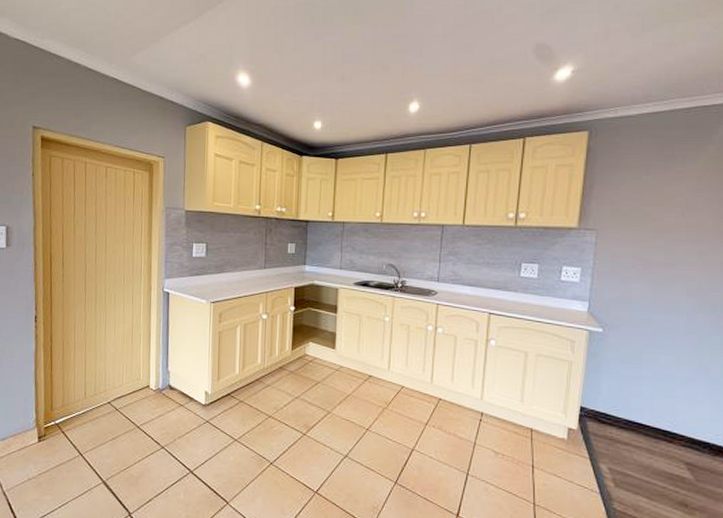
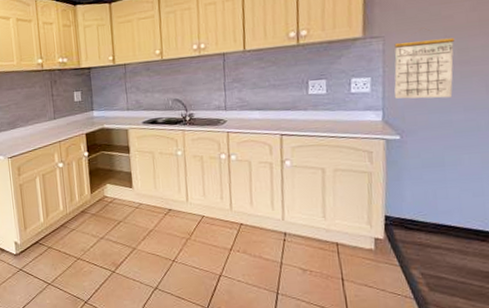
calendar: none [601,237,663,297] -> present [394,37,455,99]

